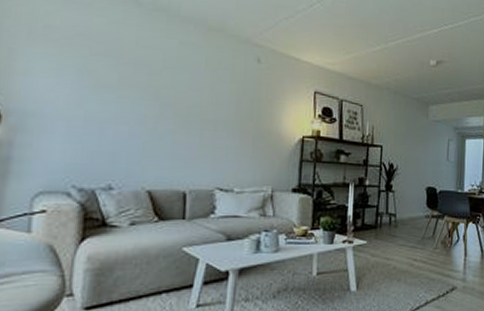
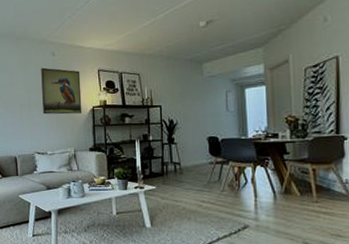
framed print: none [235,75,292,143] -> present [41,67,82,115]

